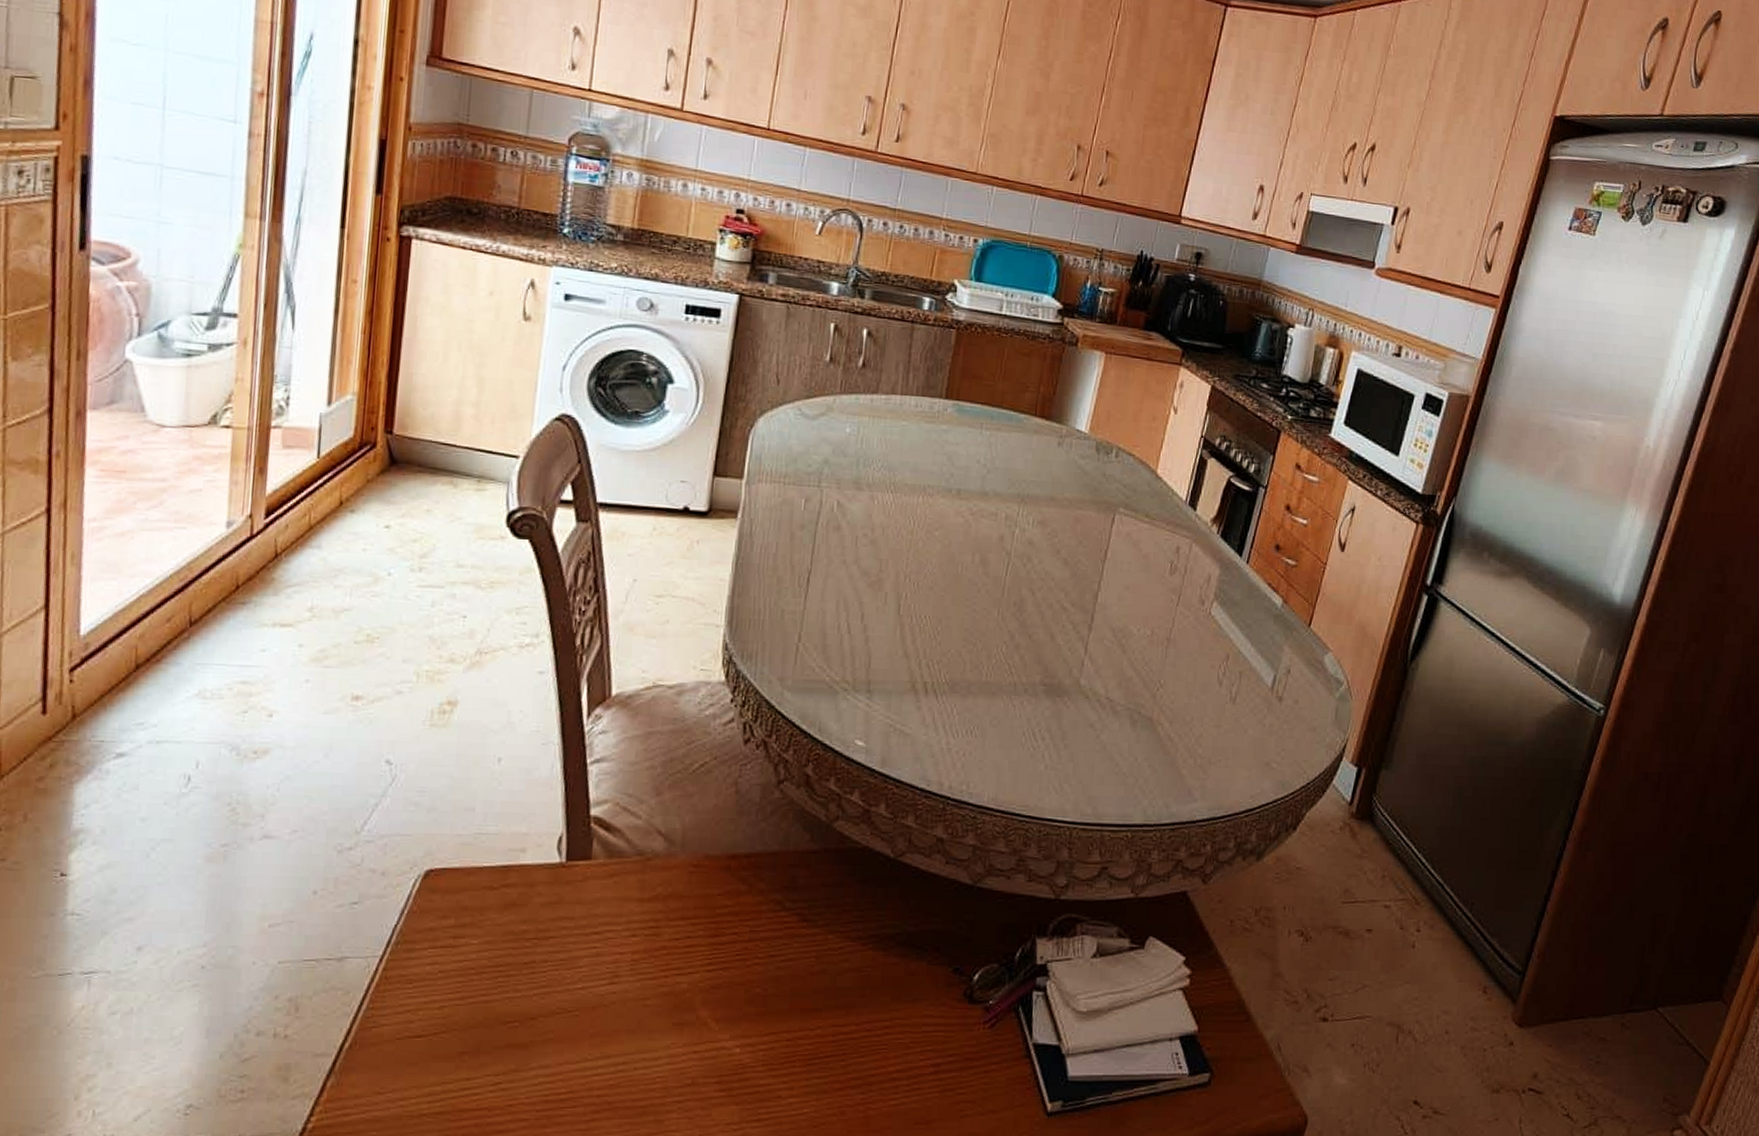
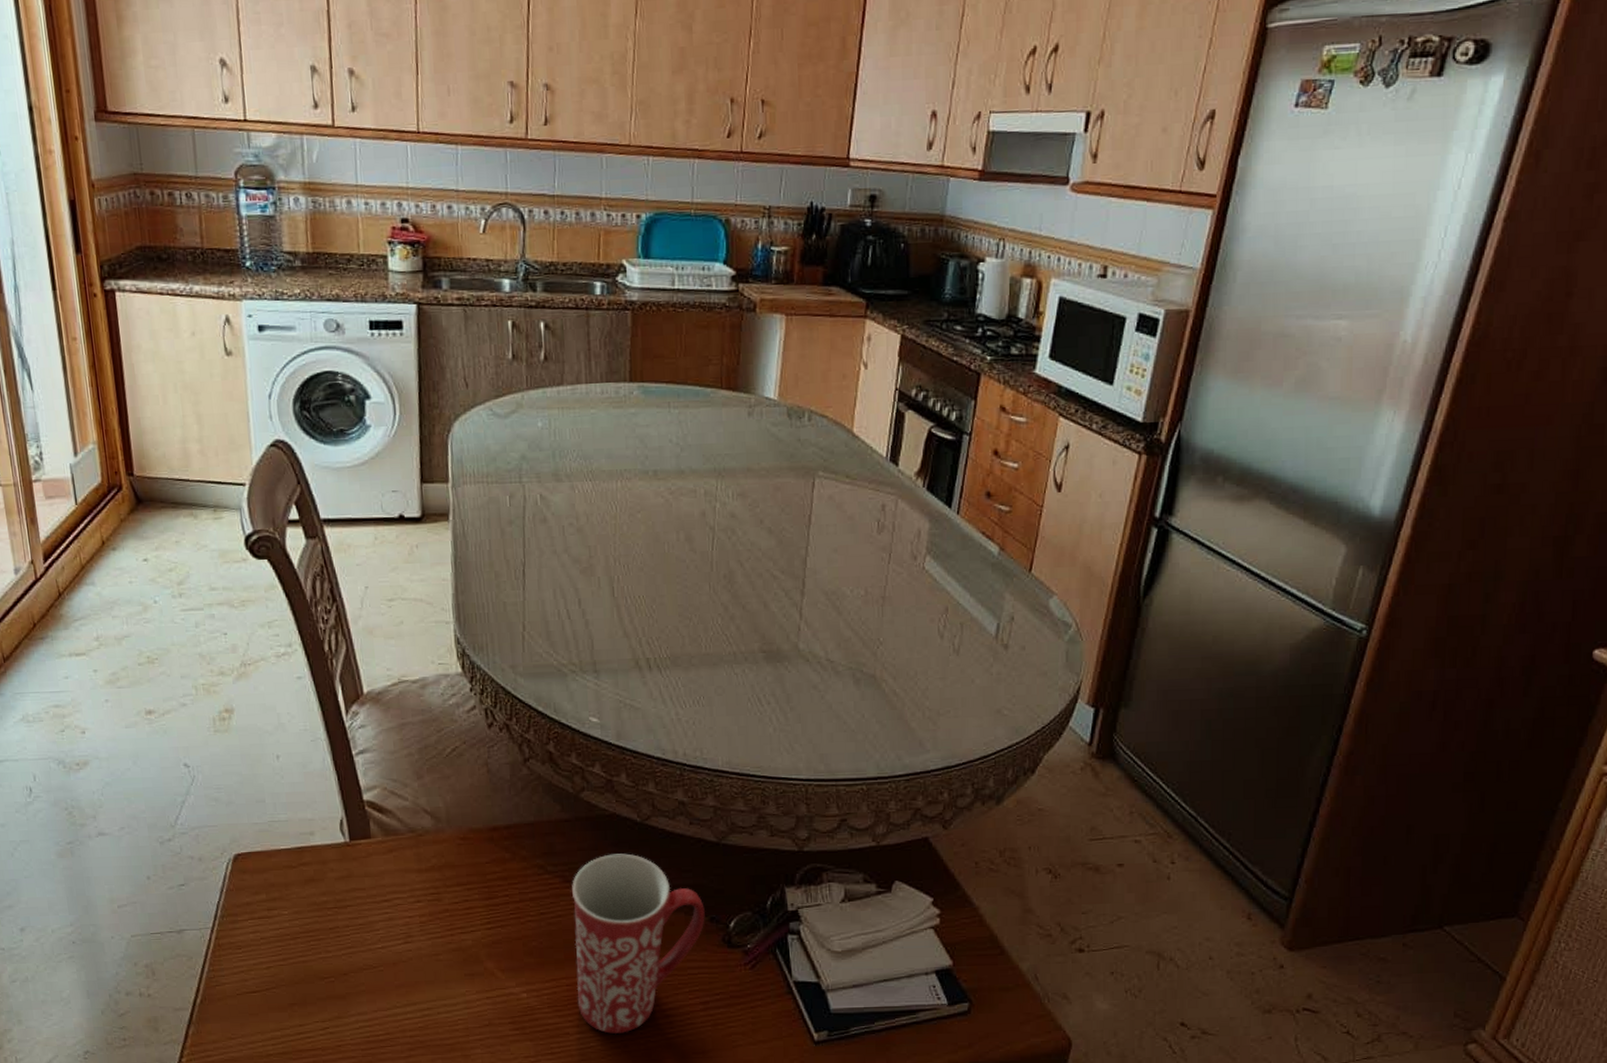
mug: none [797,892,950,1098] -> present [572,853,705,1034]

